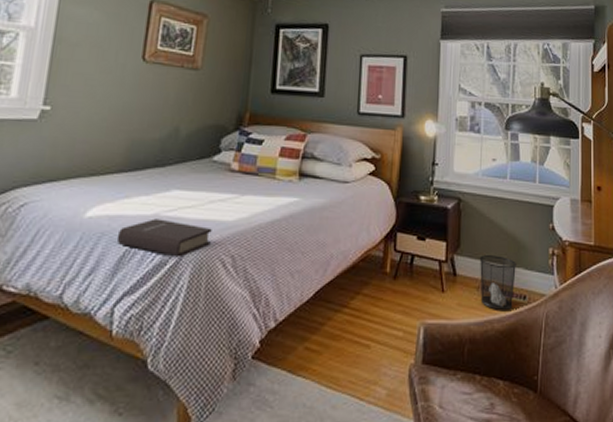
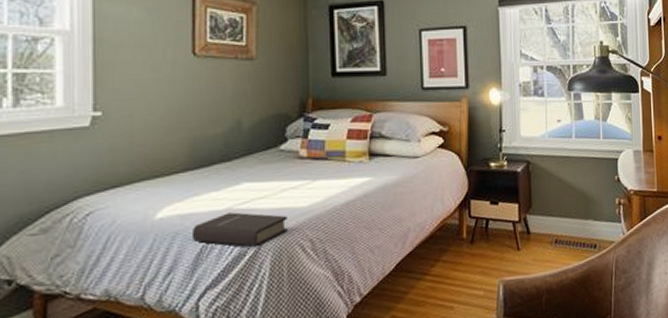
waste bin: present [479,255,516,312] -> none [550,210,586,262]

